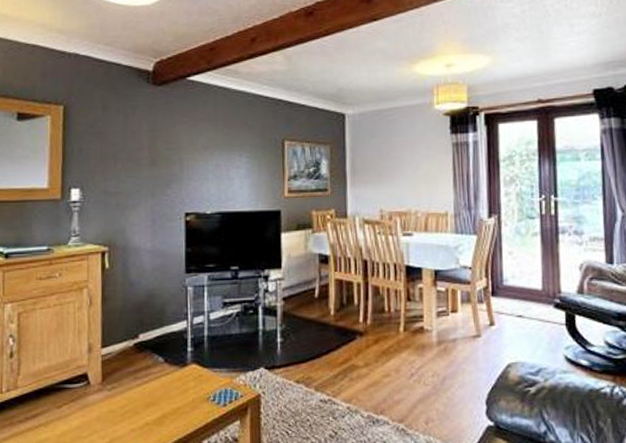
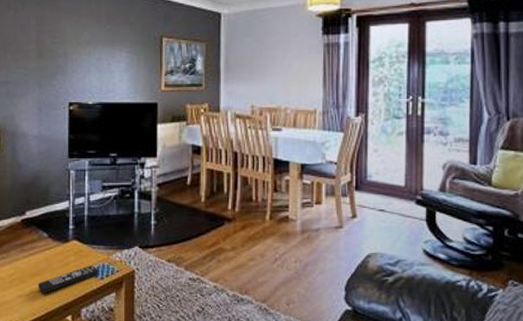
remote control: none [153,391,221,426] -> present [38,265,99,294]

